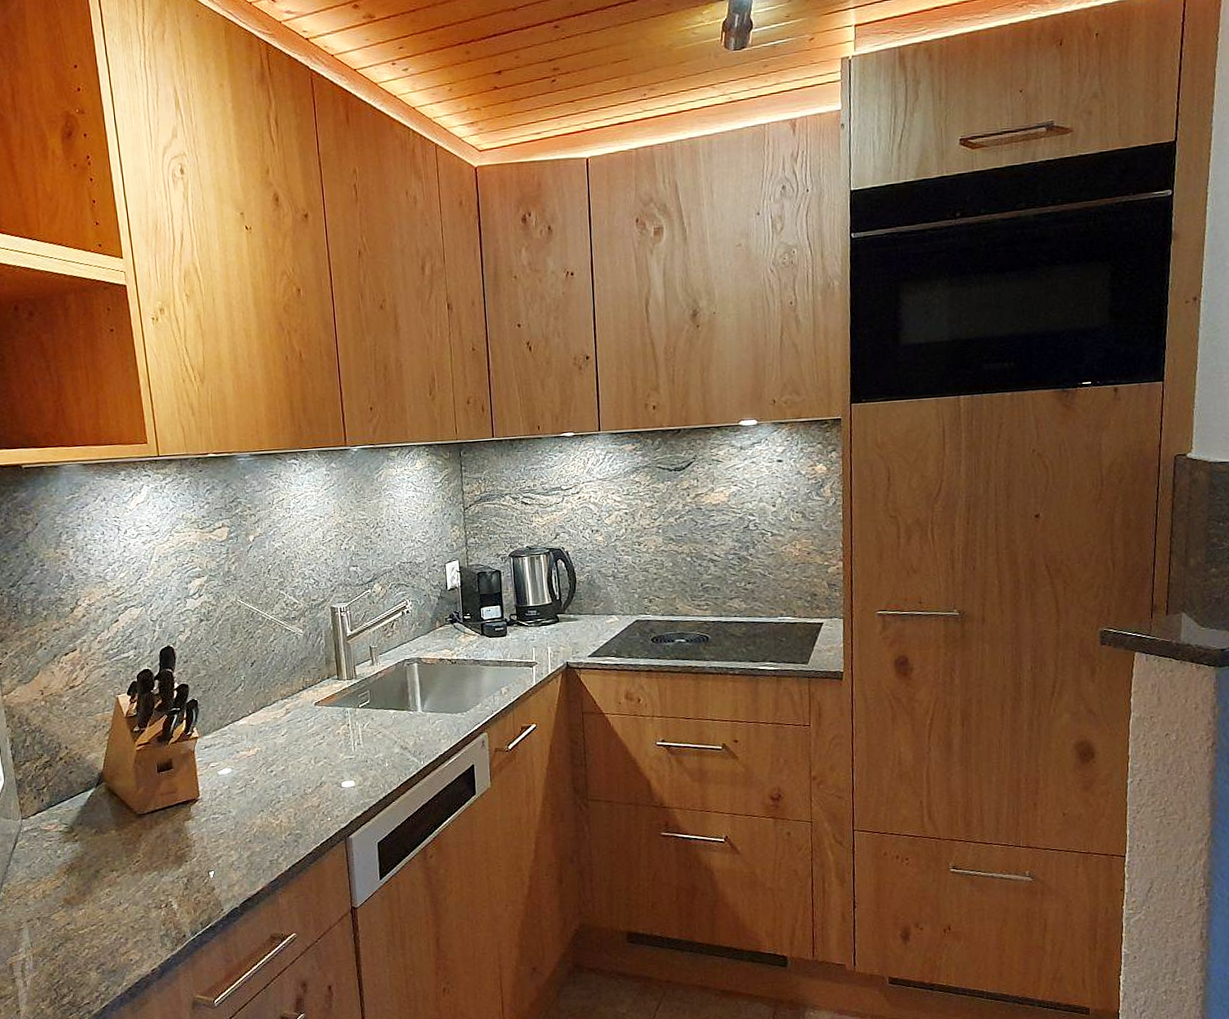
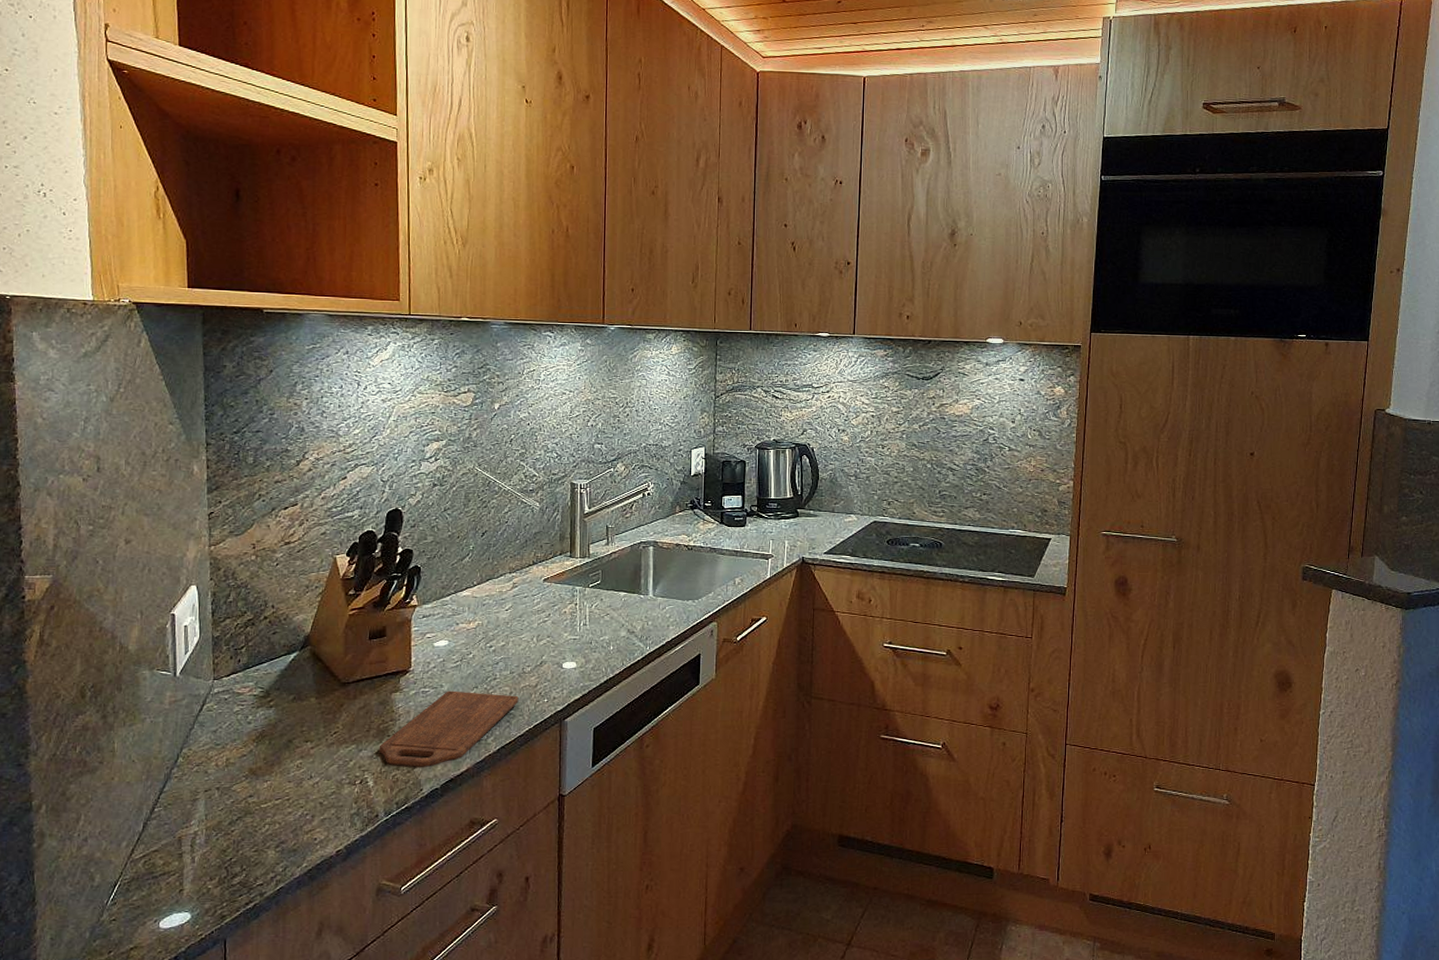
cutting board: none [179,815,304,889] -> present [379,691,519,767]

